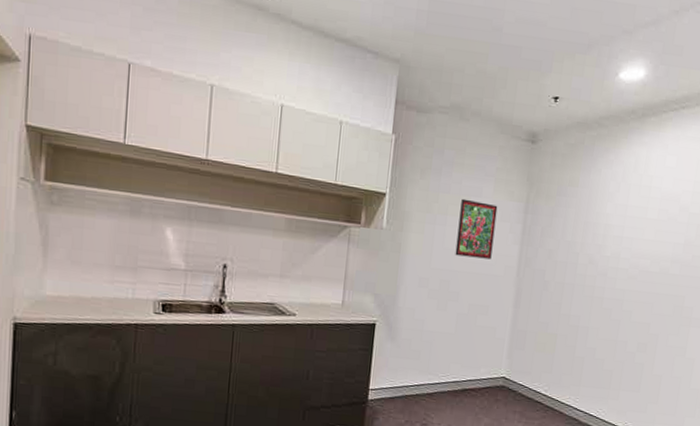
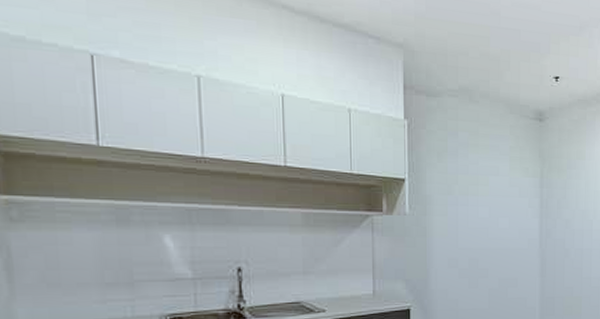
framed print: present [455,198,498,260] -> none [480,178,515,234]

